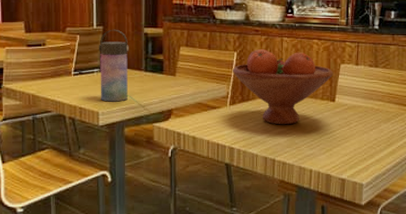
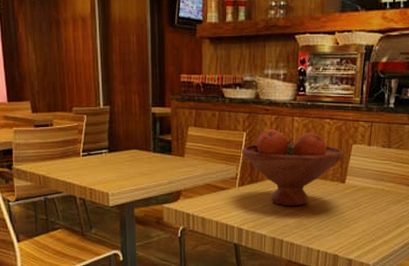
water bottle: present [99,29,129,102] -> none [106,109,137,183]

